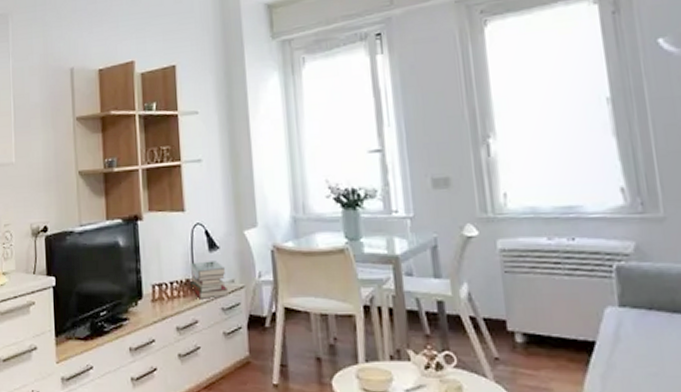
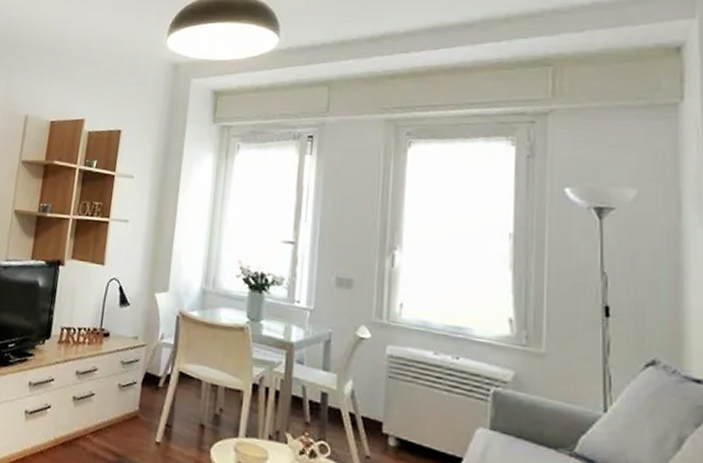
books: present [189,261,228,299] -> none [97,314,132,352]

